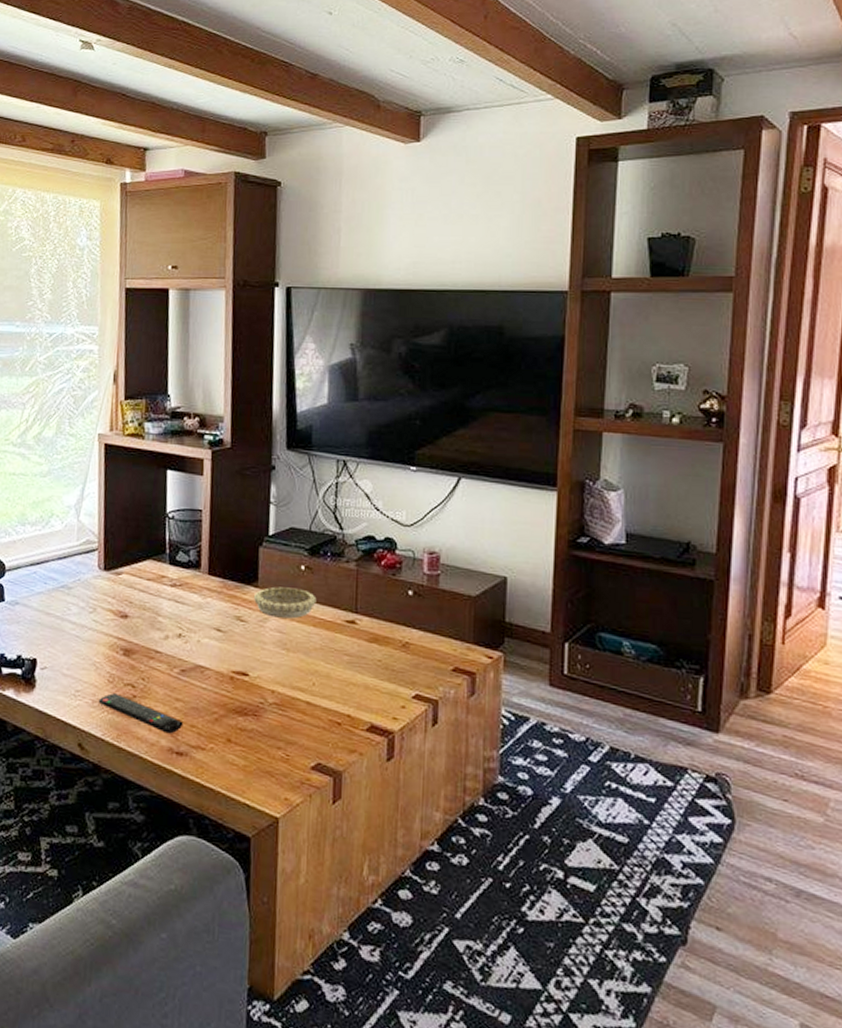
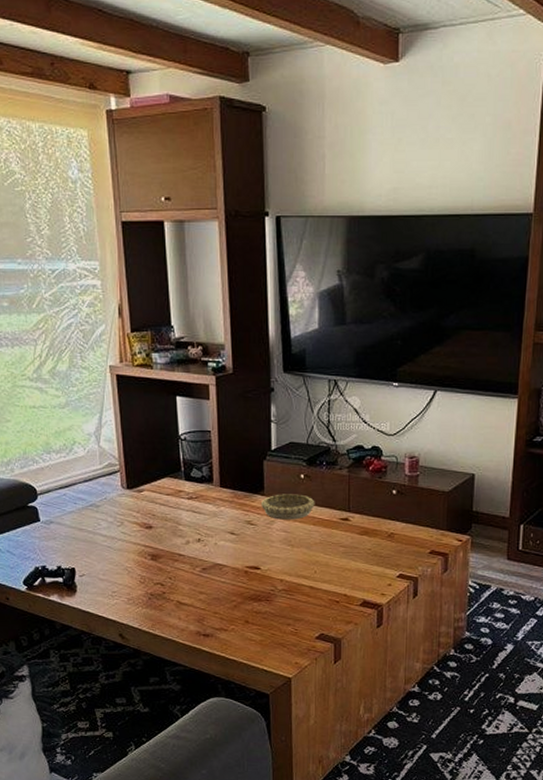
remote control: present [98,693,184,734] -> none [133,592,208,621]

